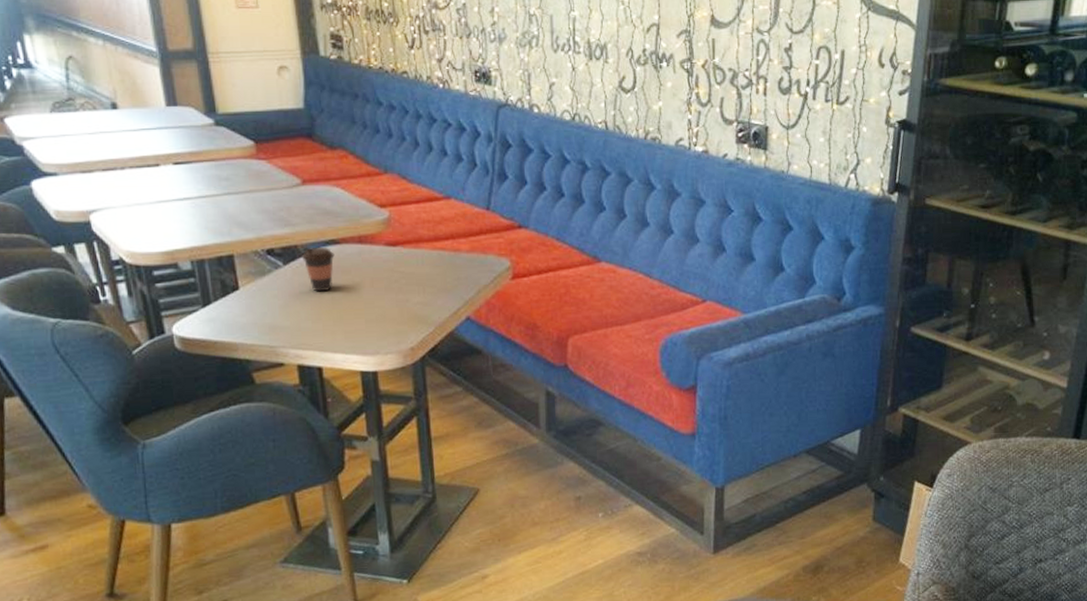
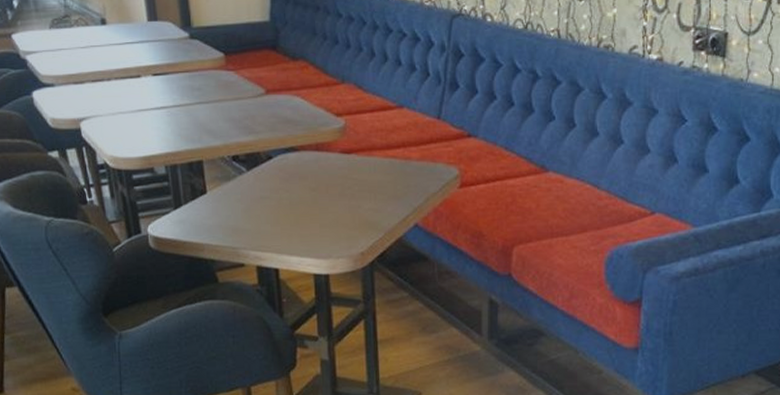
coffee cup: present [301,248,335,292] -> none [263,155,293,197]

